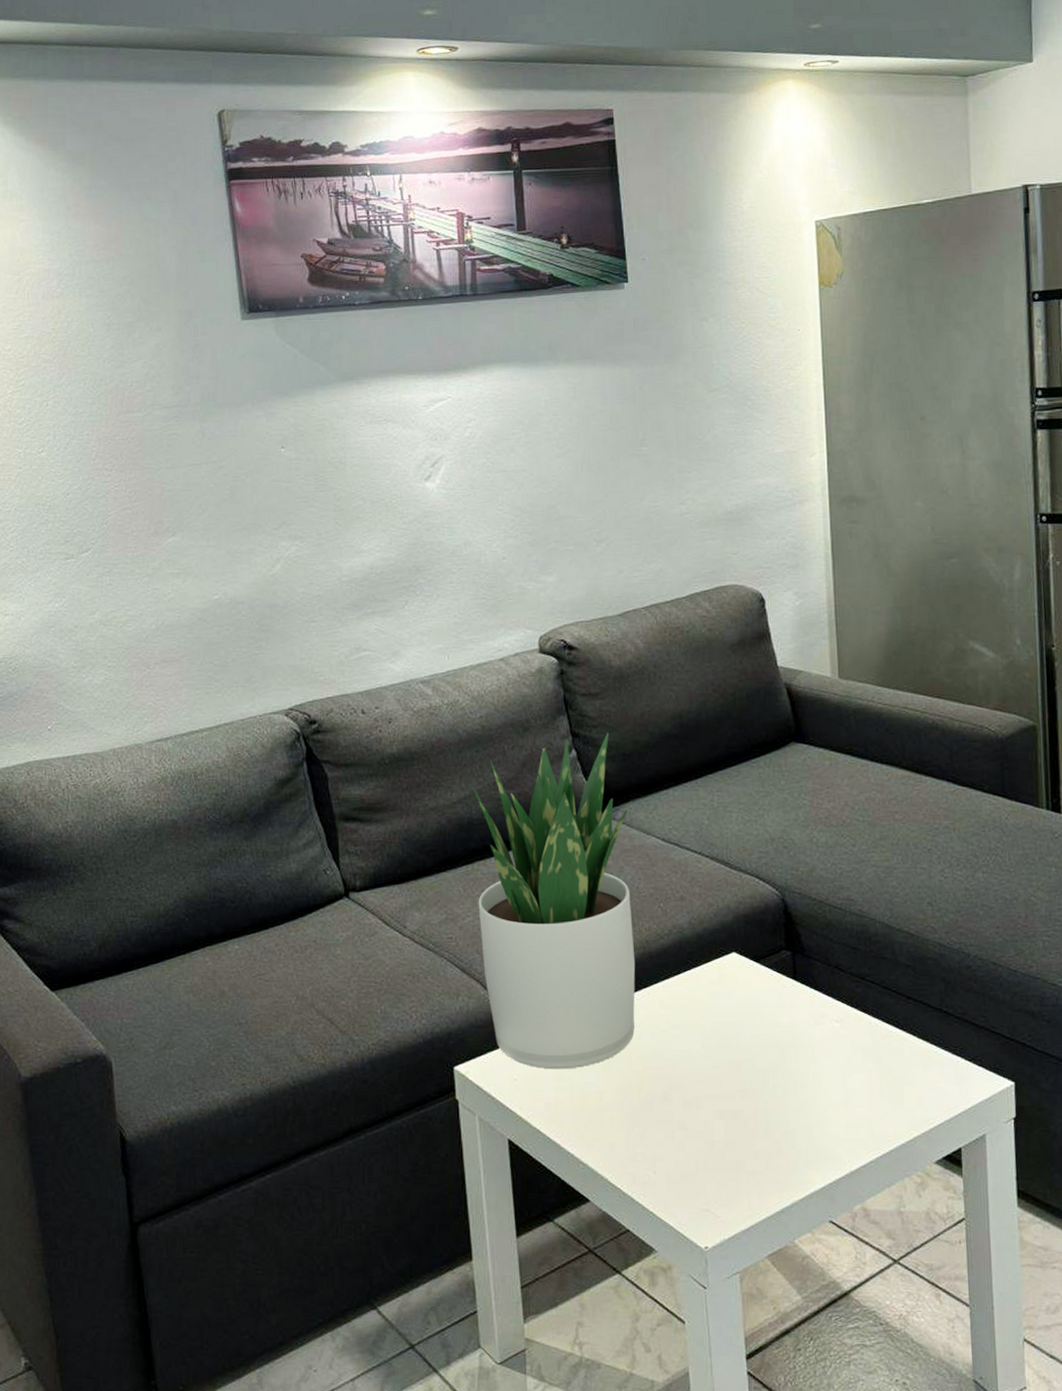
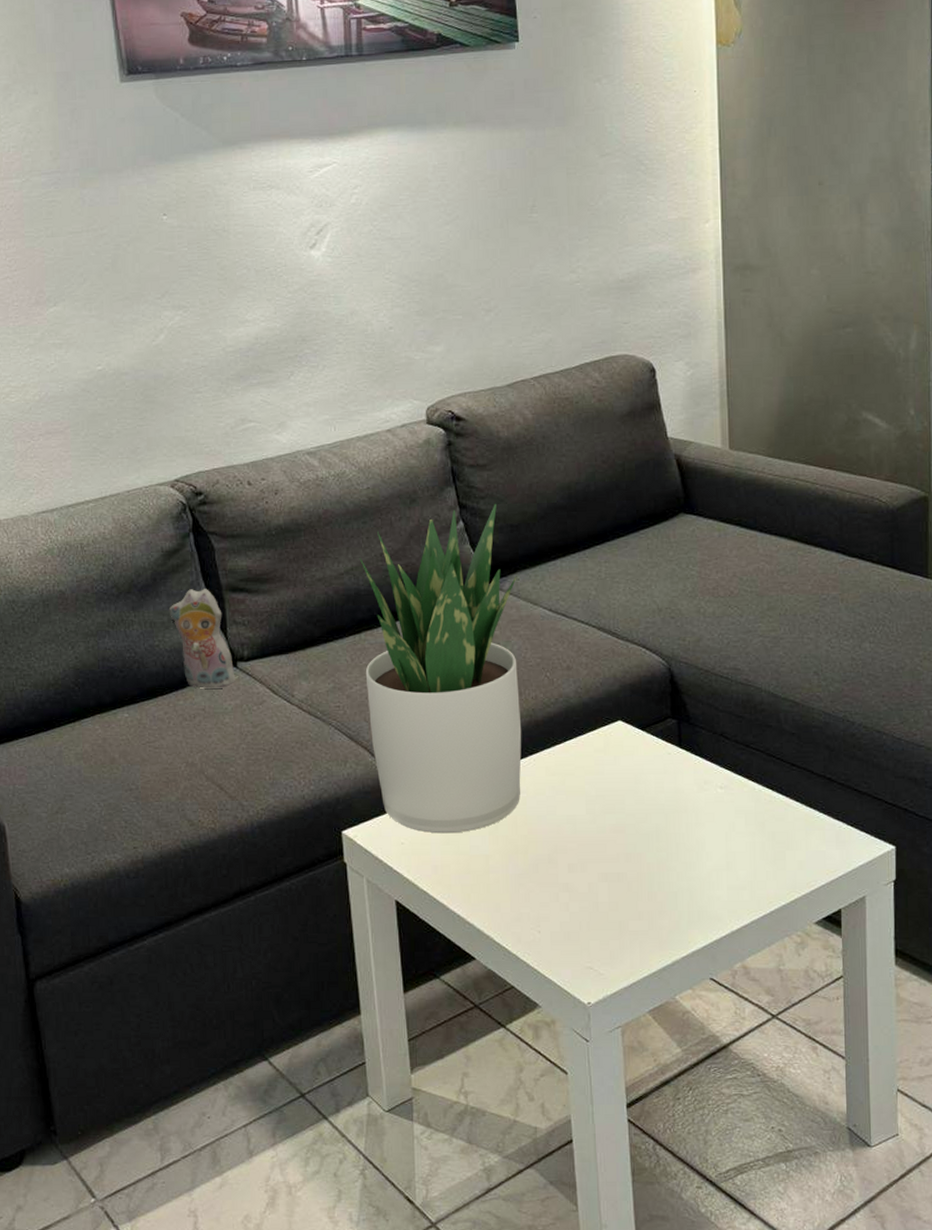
plush toy: none [282,818,347,921] -> present [169,589,236,690]

